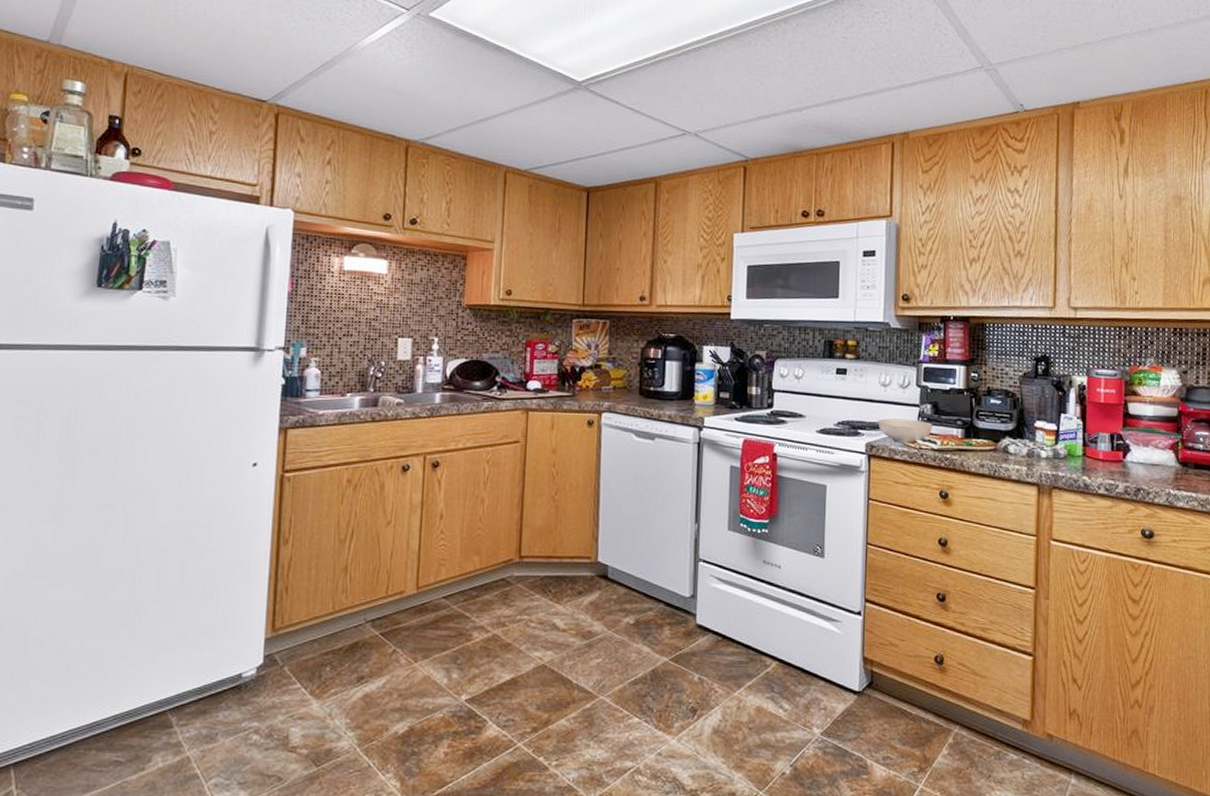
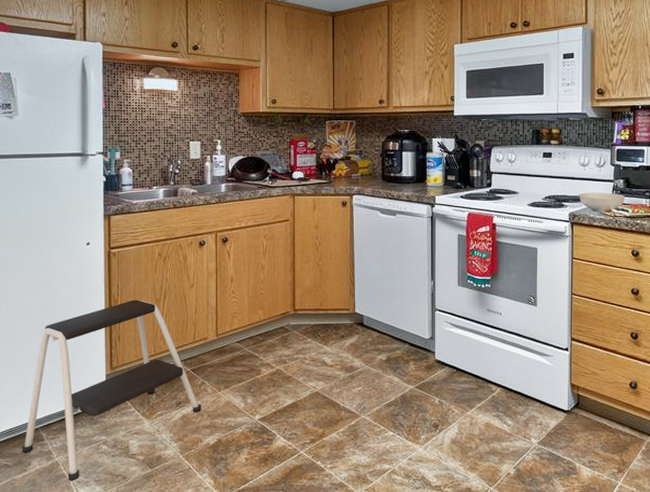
step stool: none [140,539,391,784] -> present [22,300,201,481]

